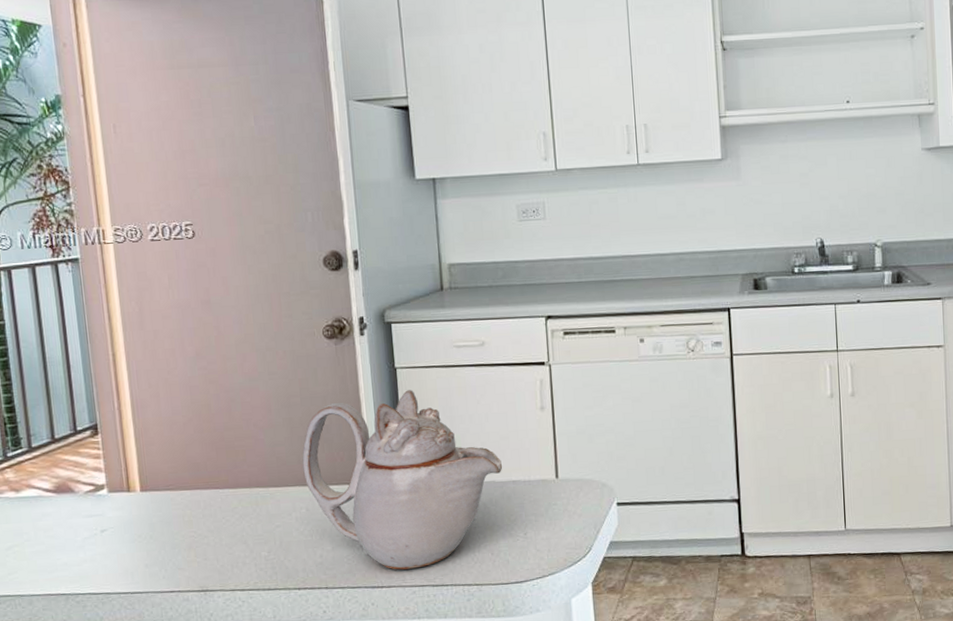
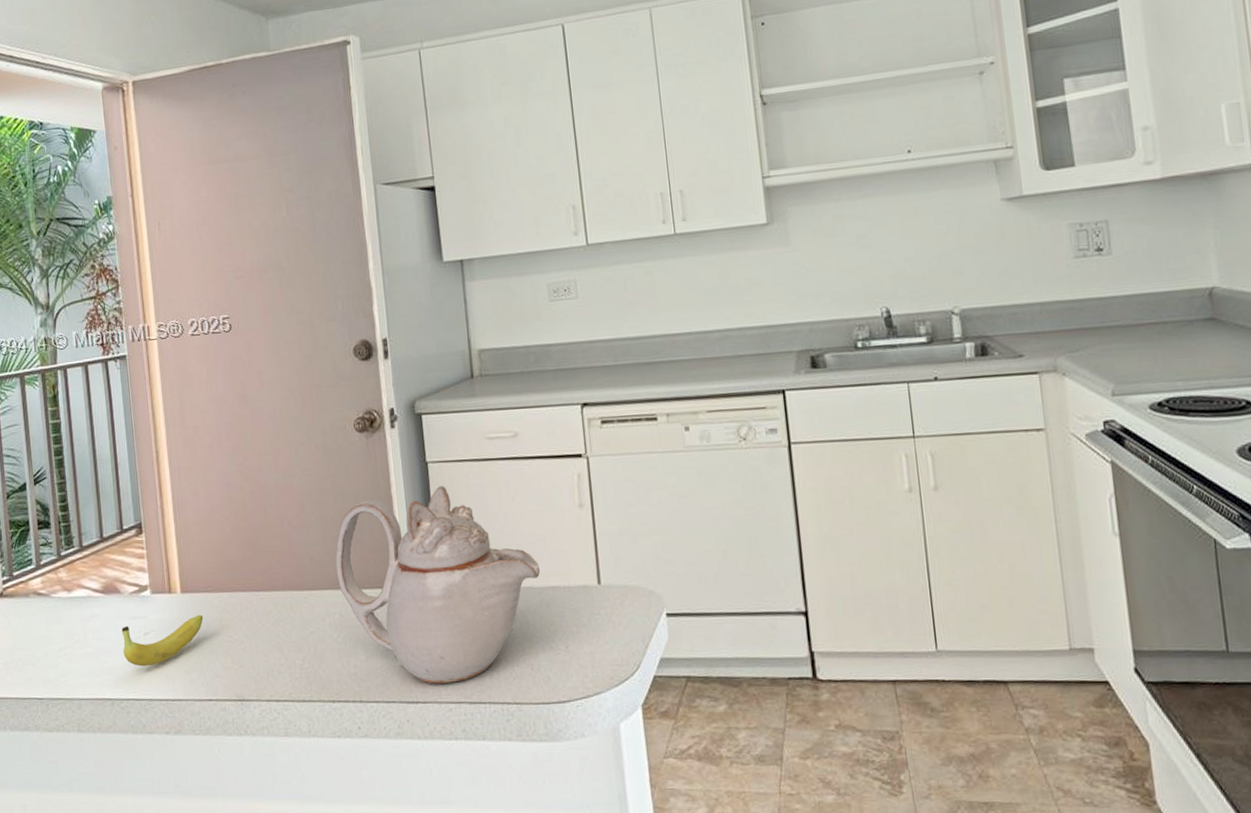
fruit: none [76,511,165,563] -> present [121,614,204,667]

